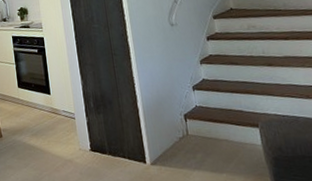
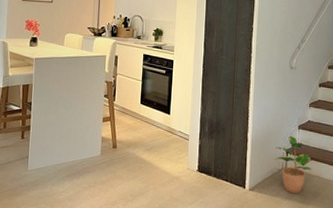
potted plant: none [171,99,218,163] -> present [274,136,312,194]

